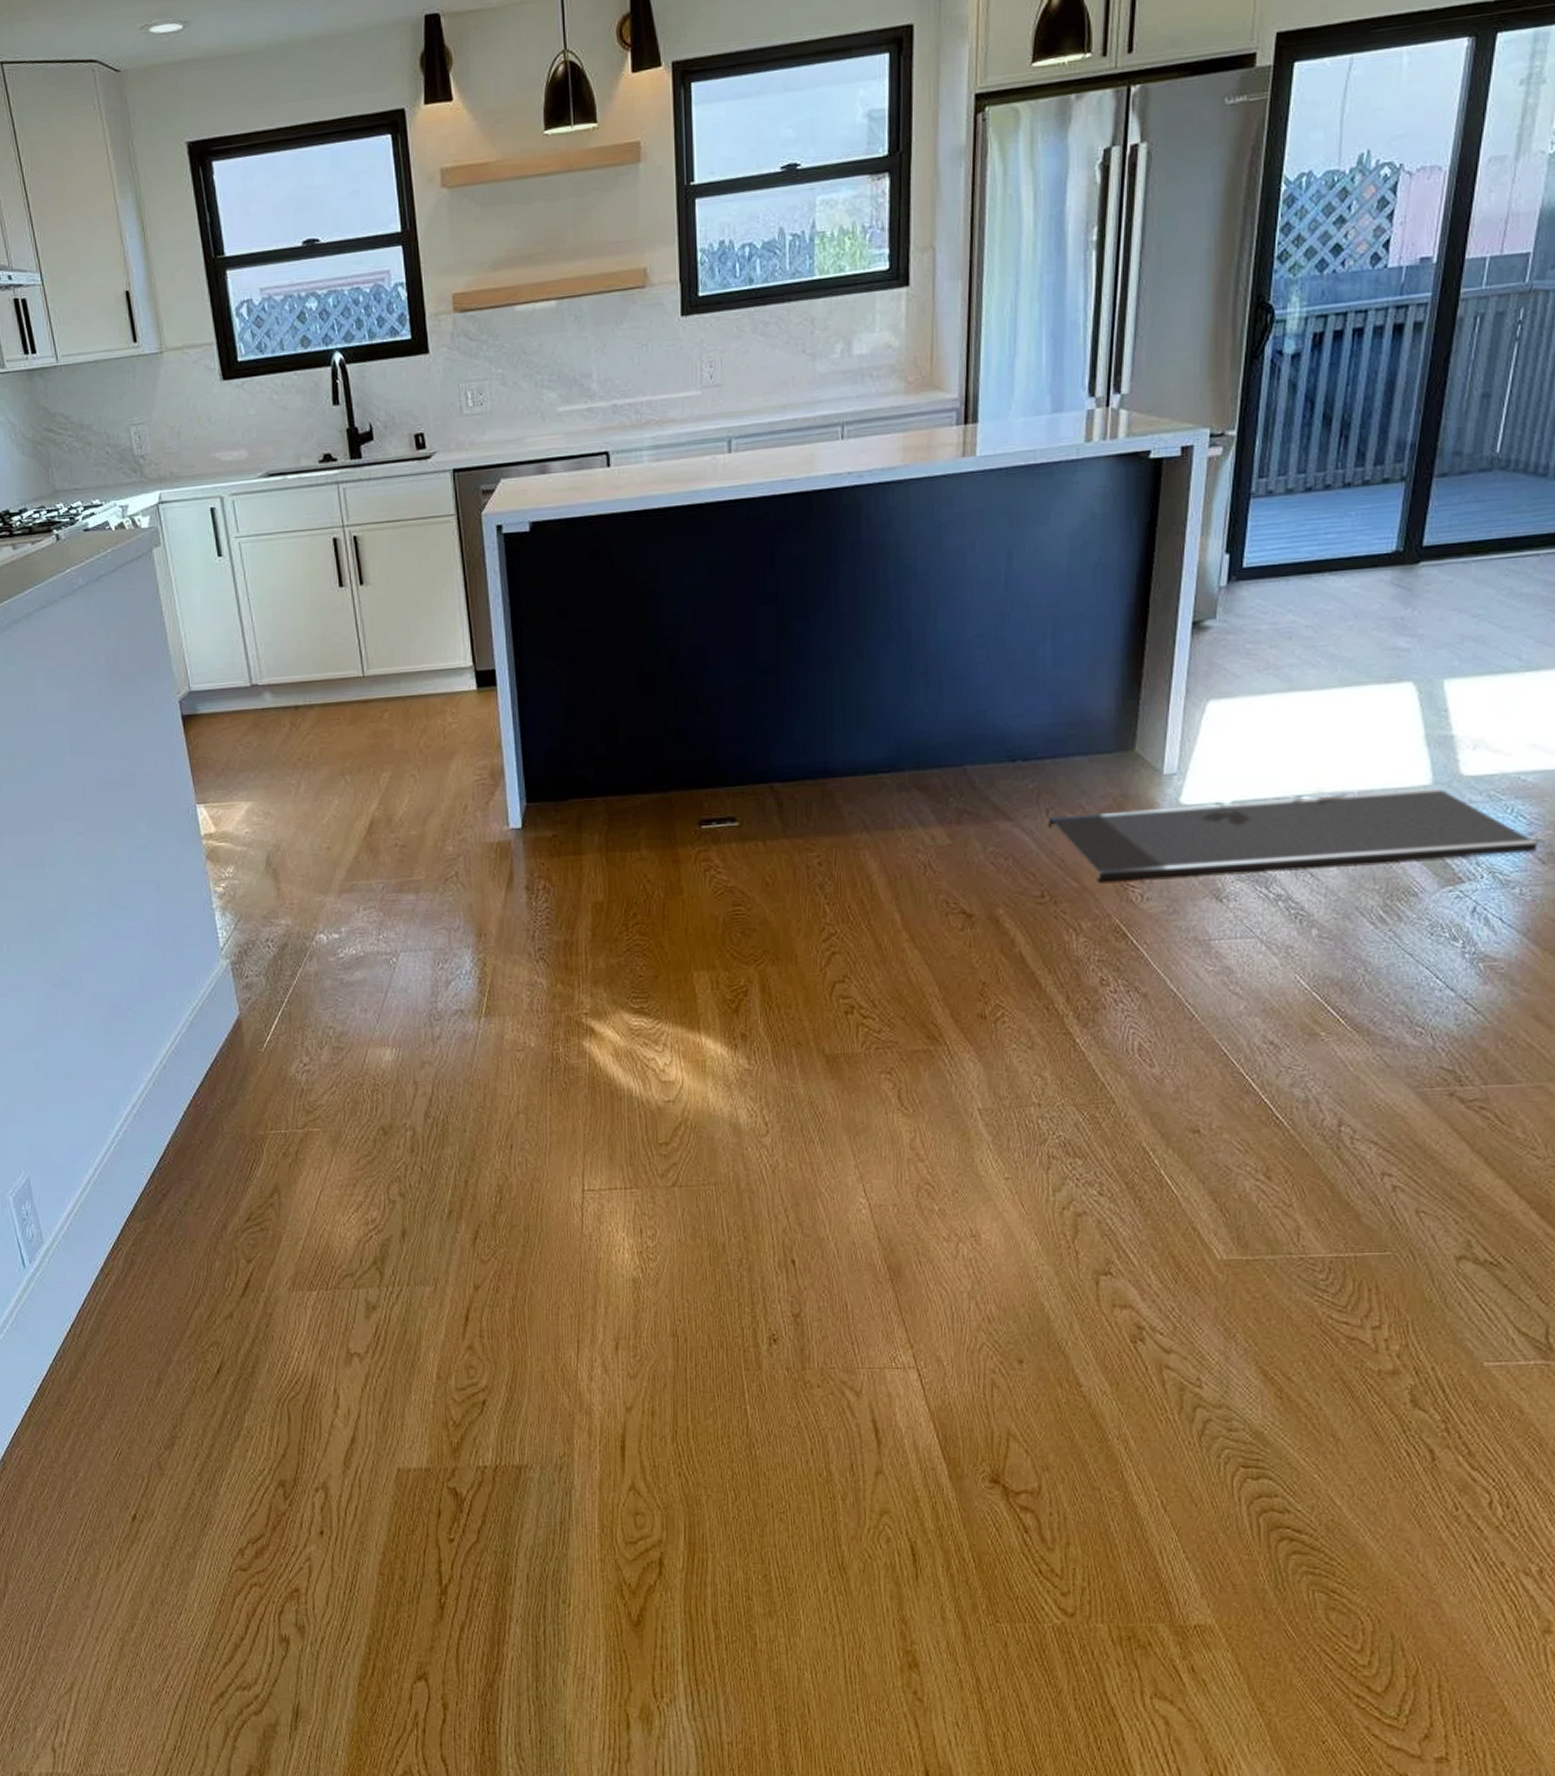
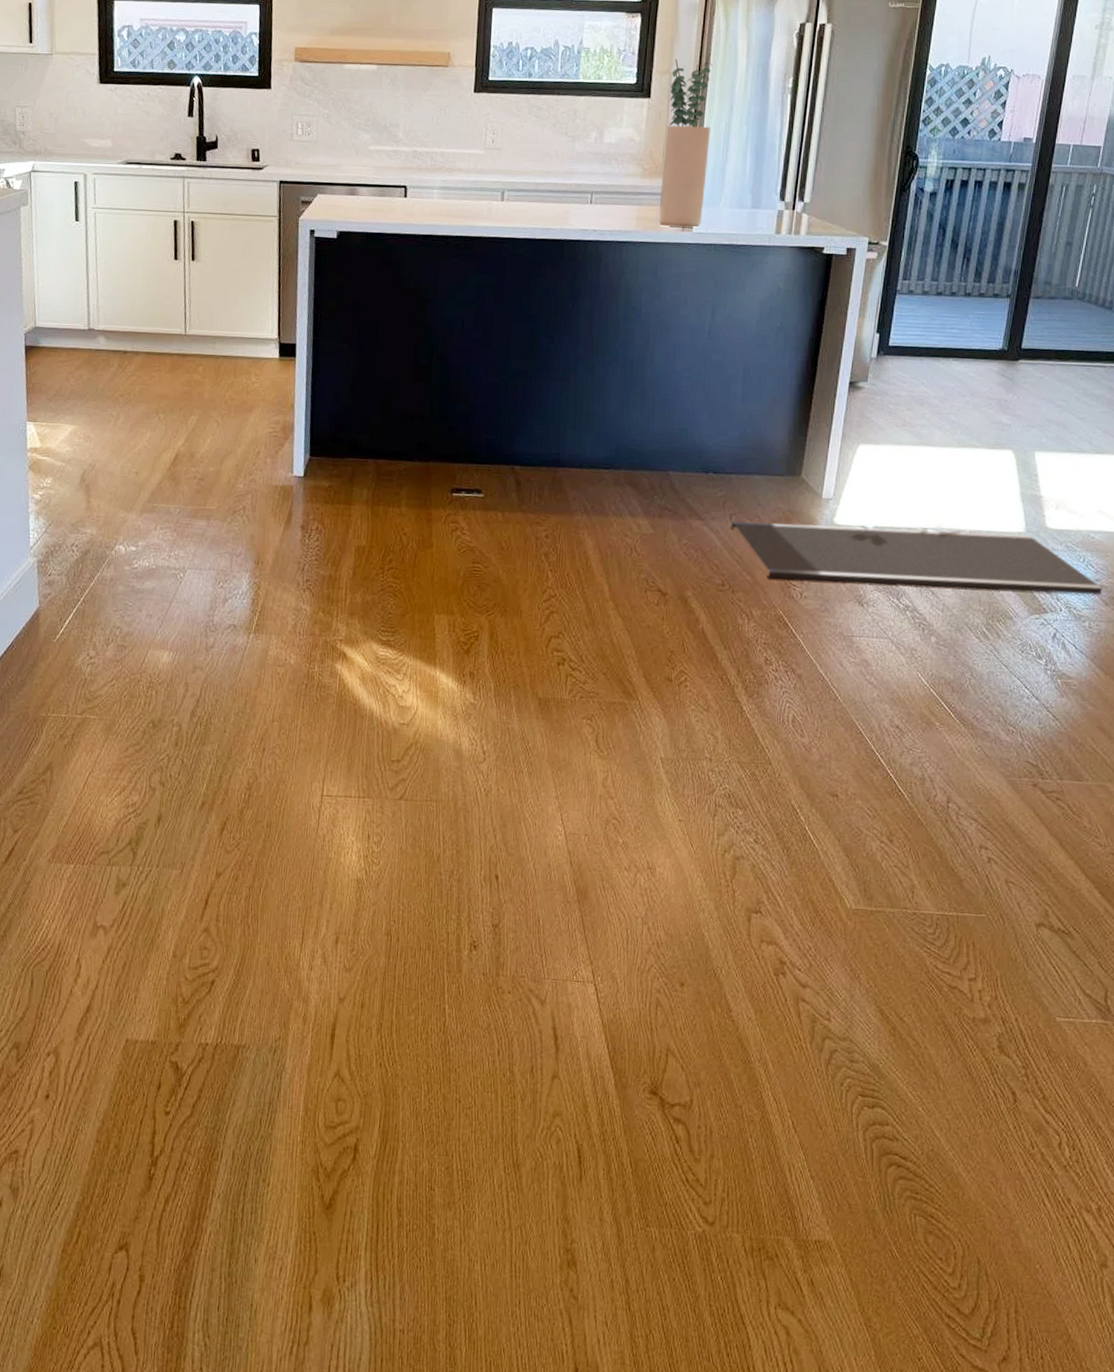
vase: none [930,210,991,454] -> present [658,52,713,228]

